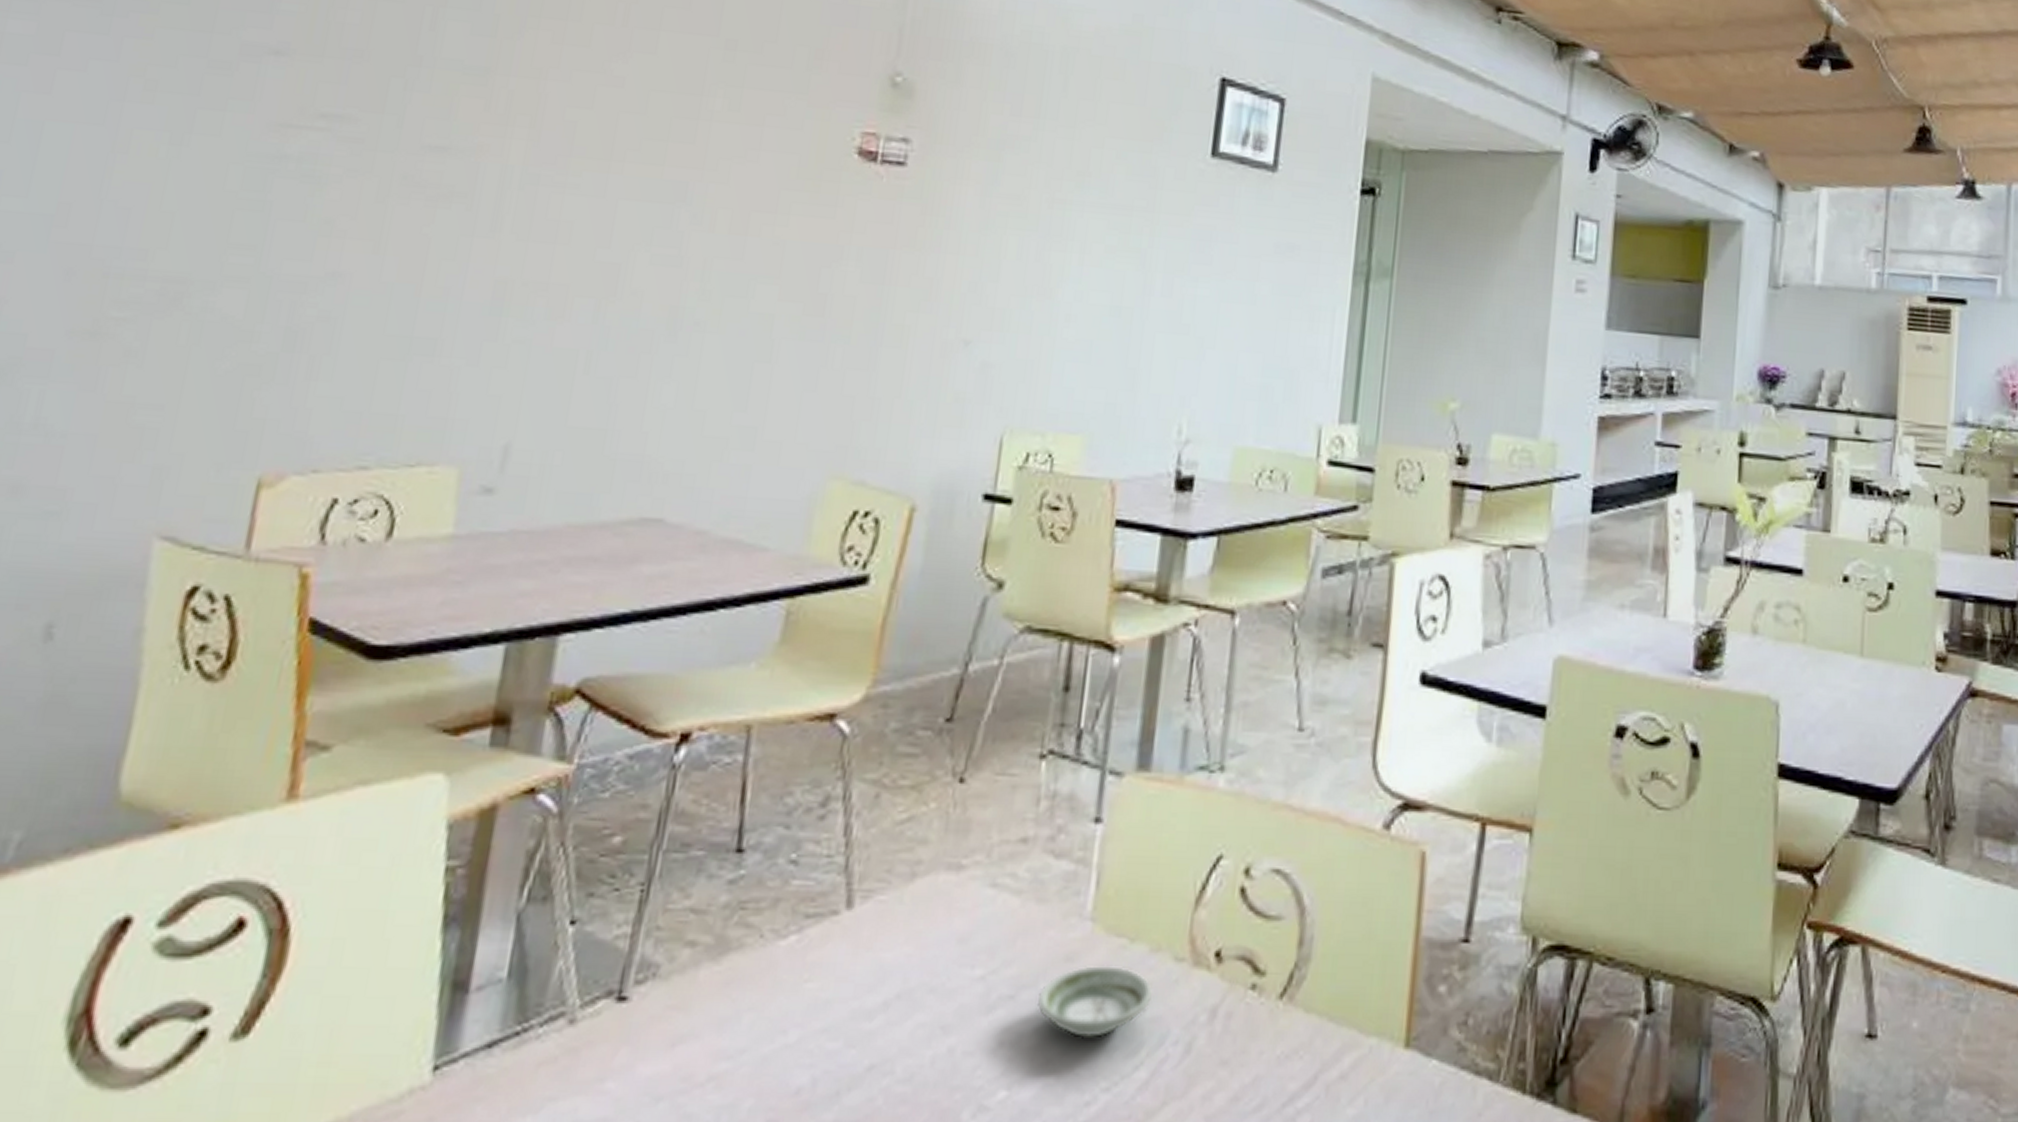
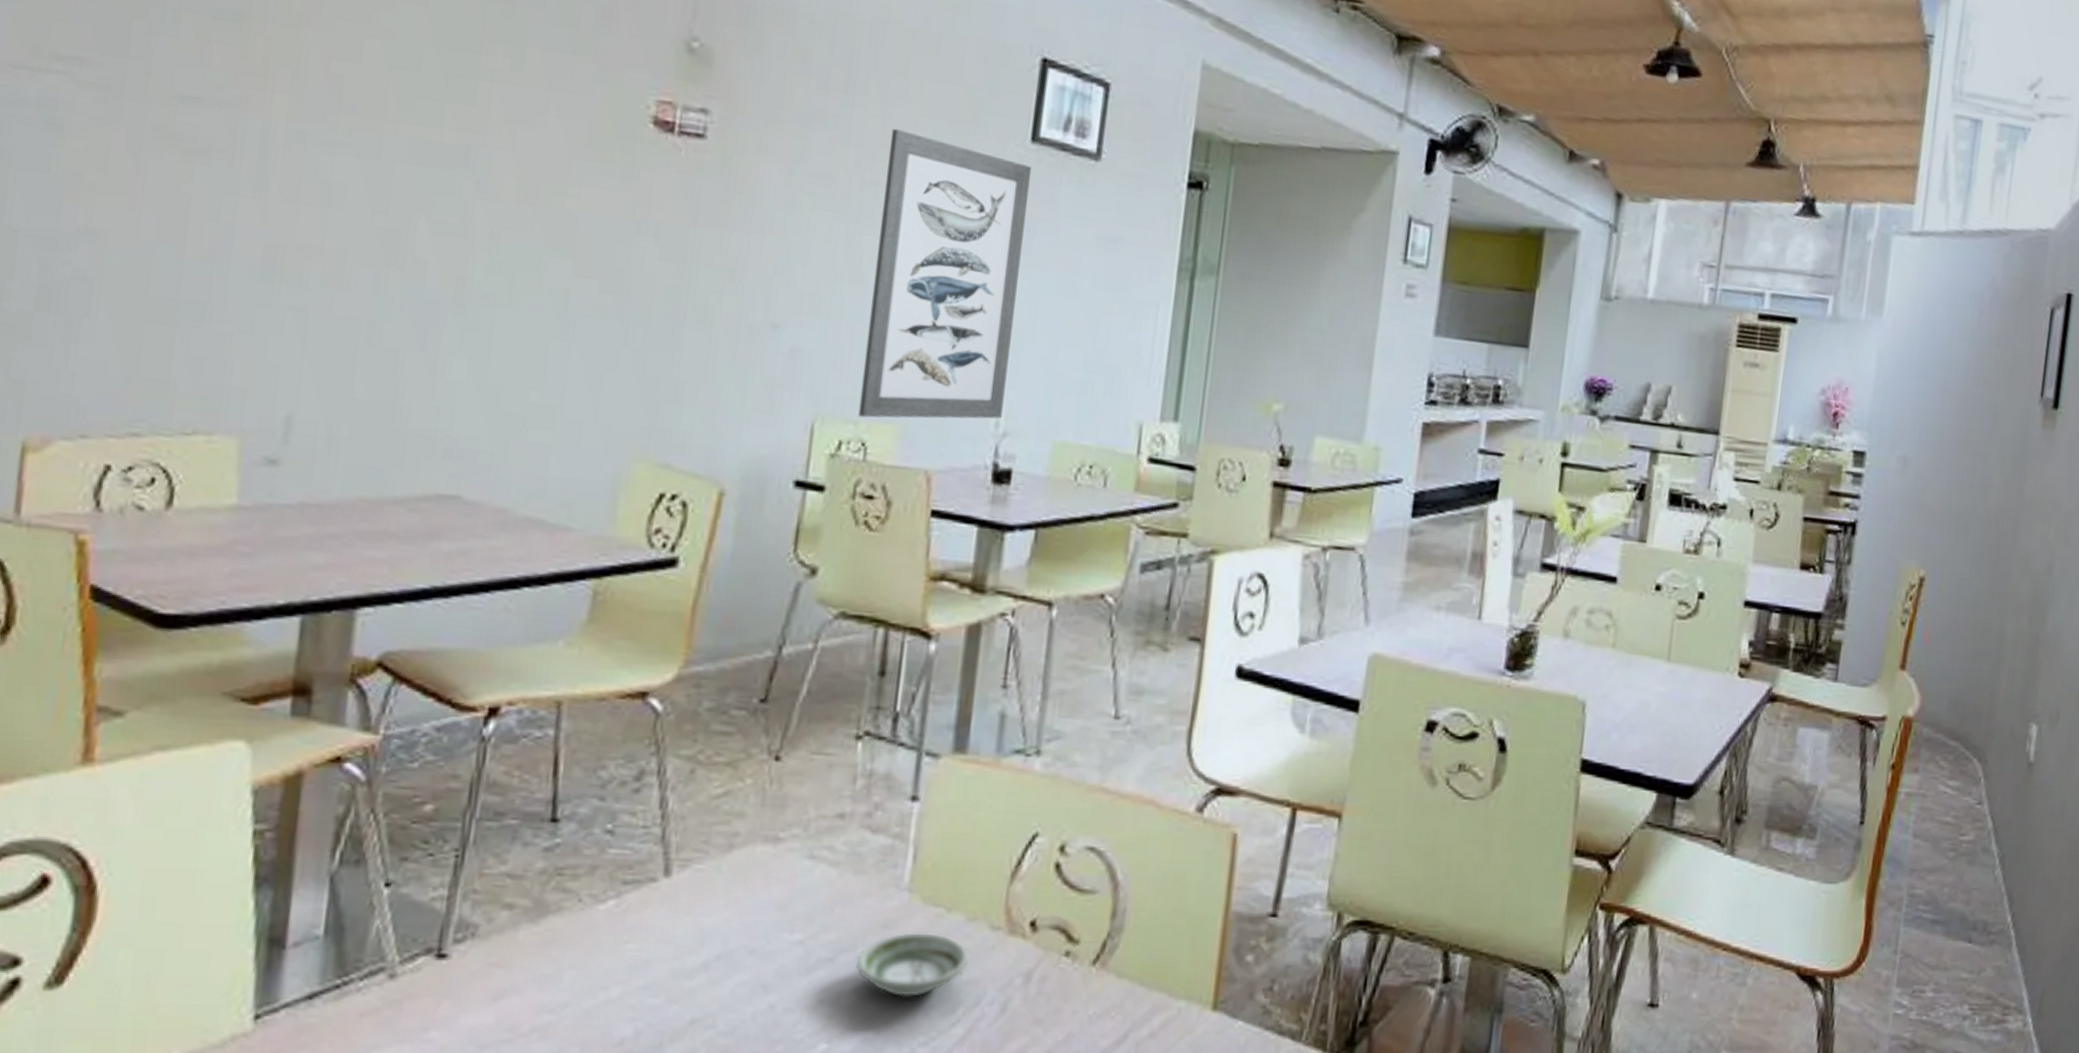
wall art: none [1045,149,1212,429] -> present [858,128,1032,419]

